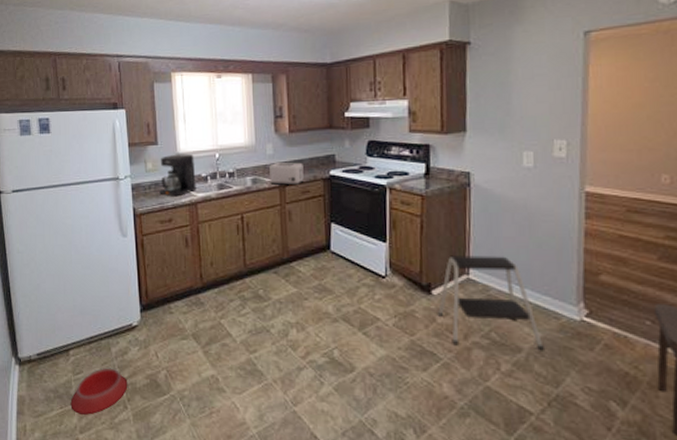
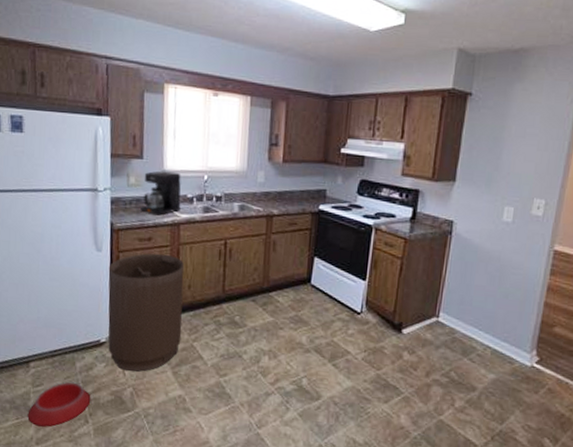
trash can: none [134,233,209,353] -> present [108,253,184,372]
toaster: present [269,162,304,186] -> none [258,191,294,217]
step stool: present [437,255,544,350] -> none [404,298,496,390]

